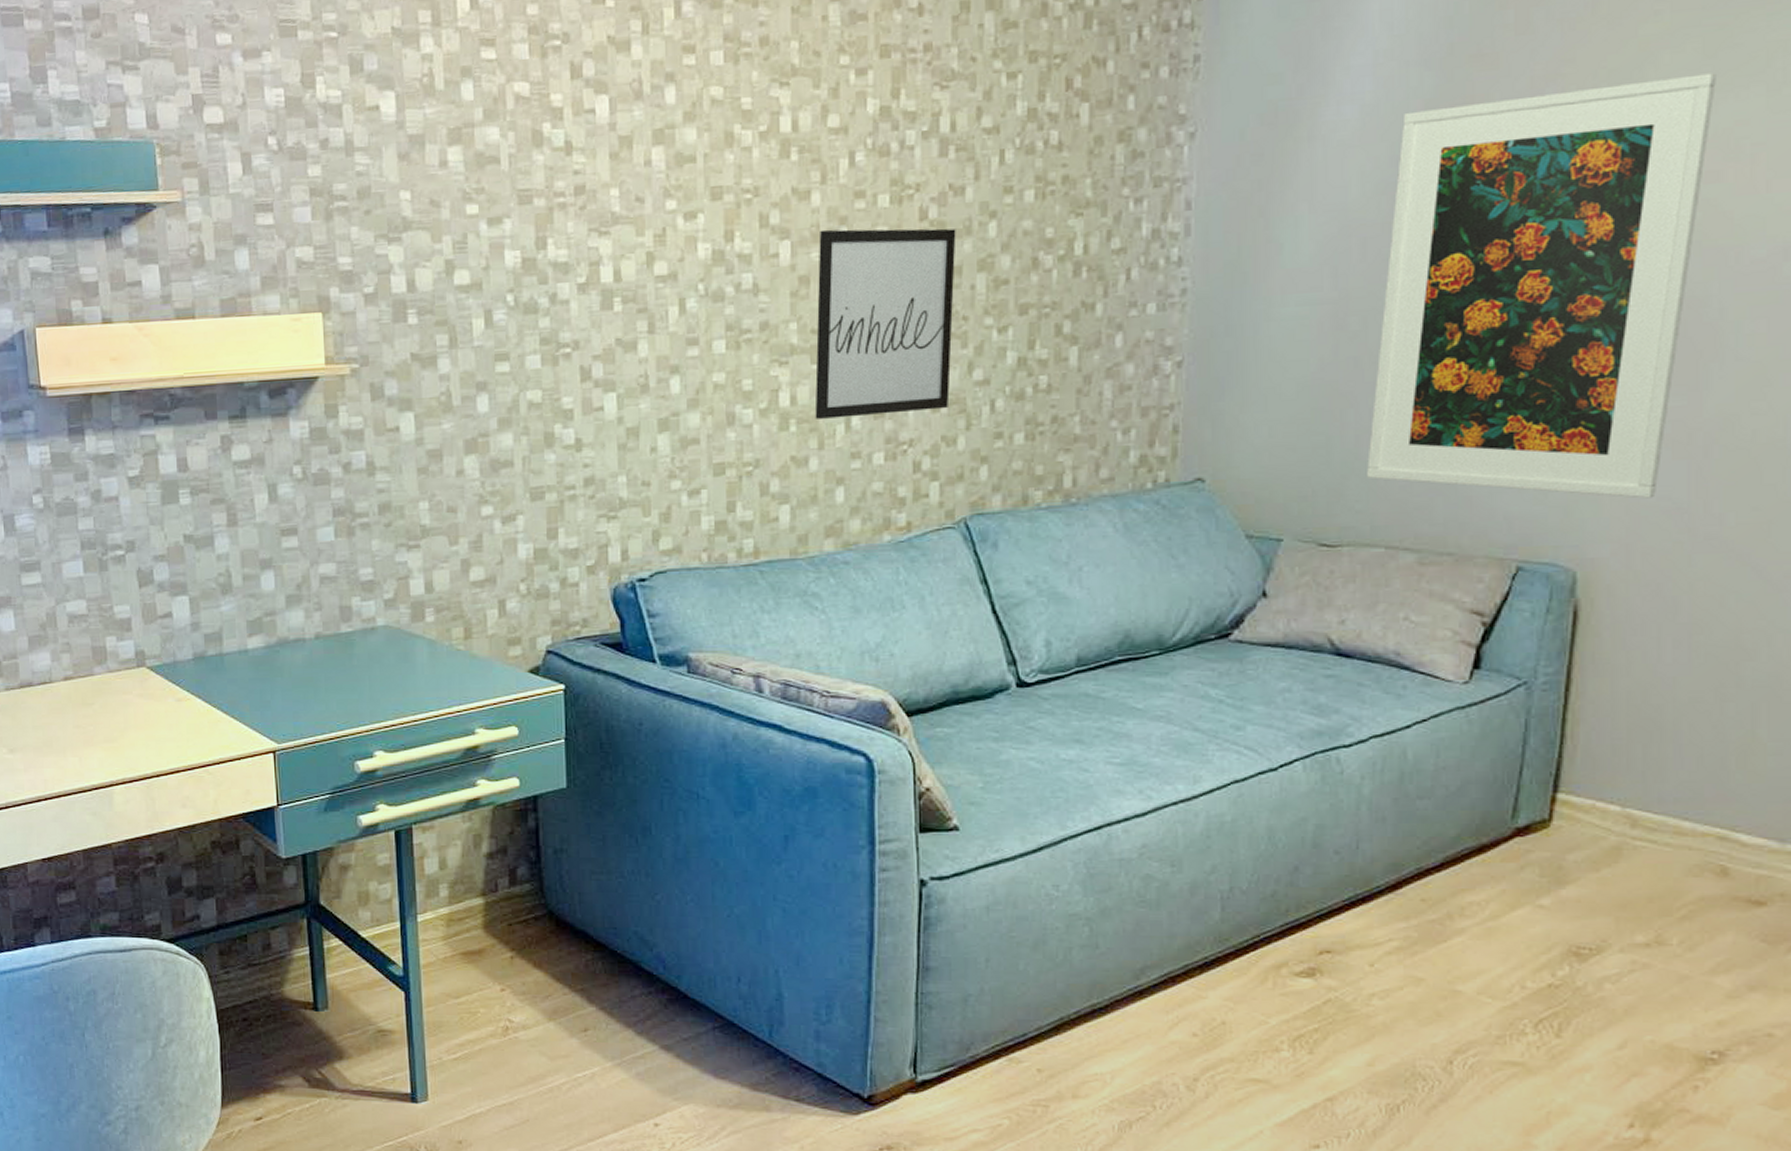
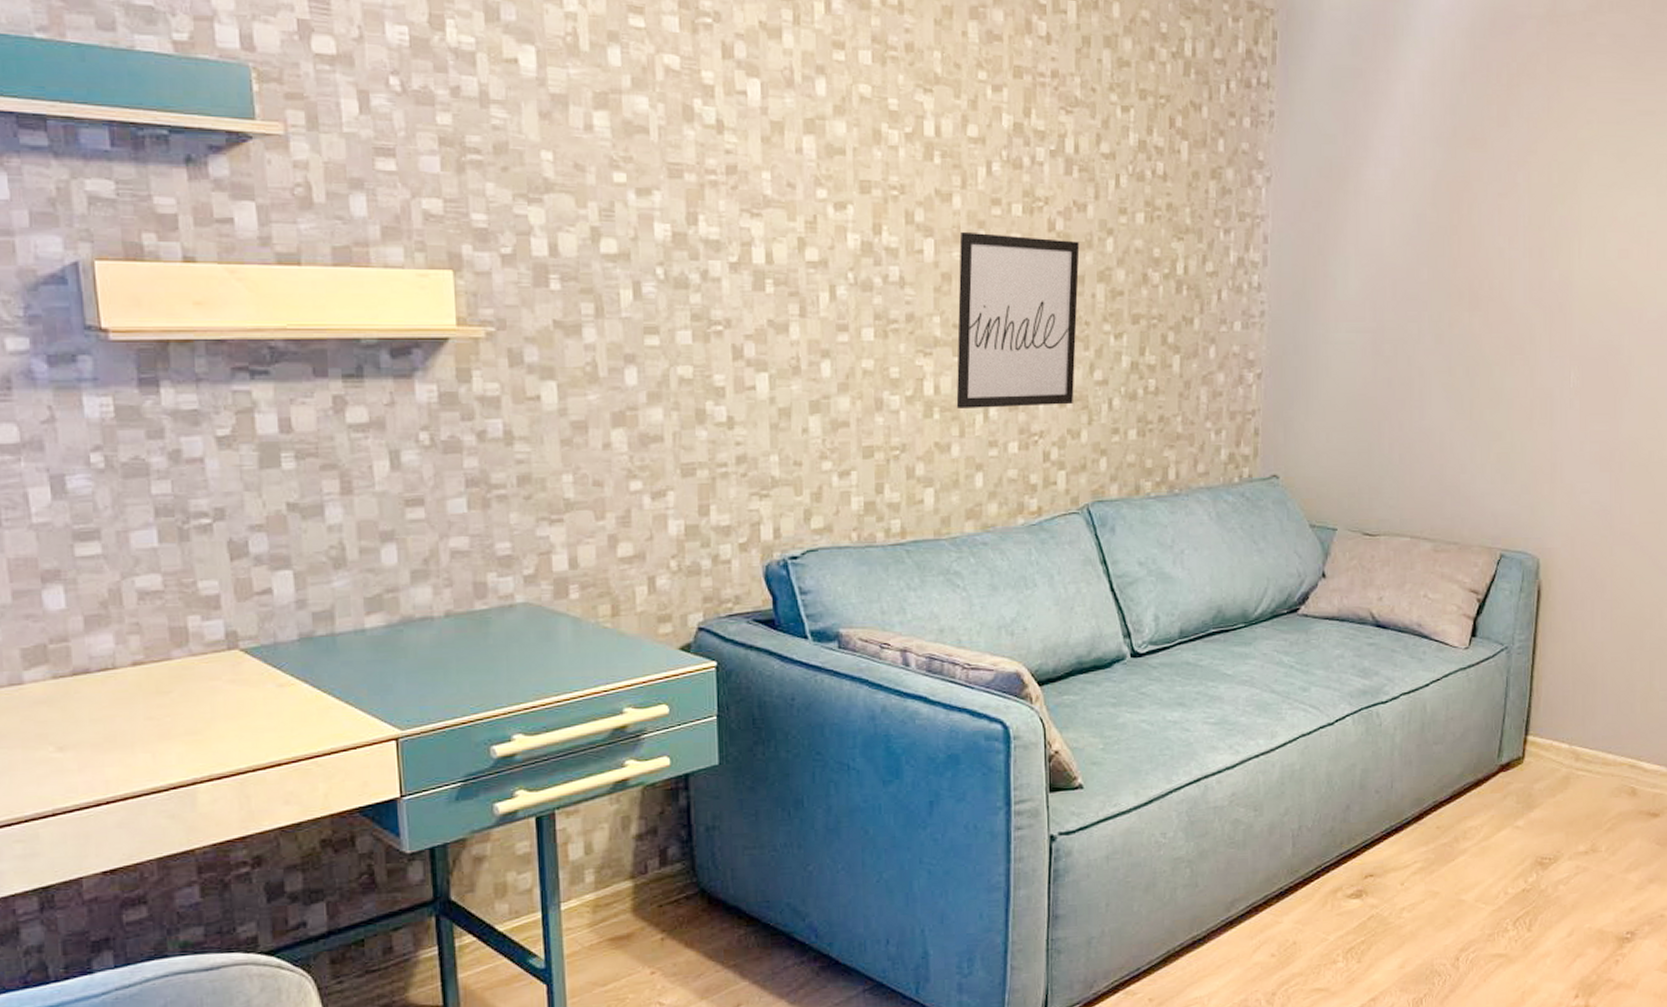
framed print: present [1366,73,1716,499] -> none [1396,173,1626,502]

